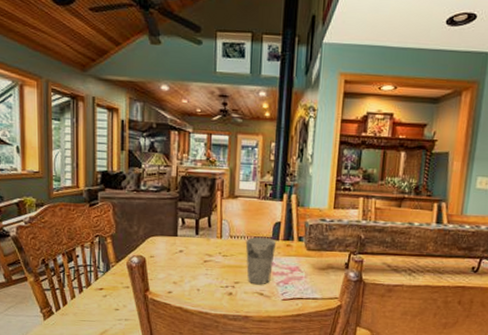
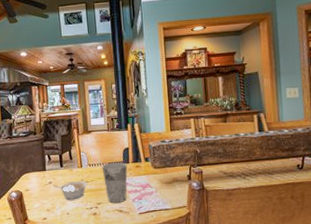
legume: none [184,253,226,274] -> present [53,181,87,200]

